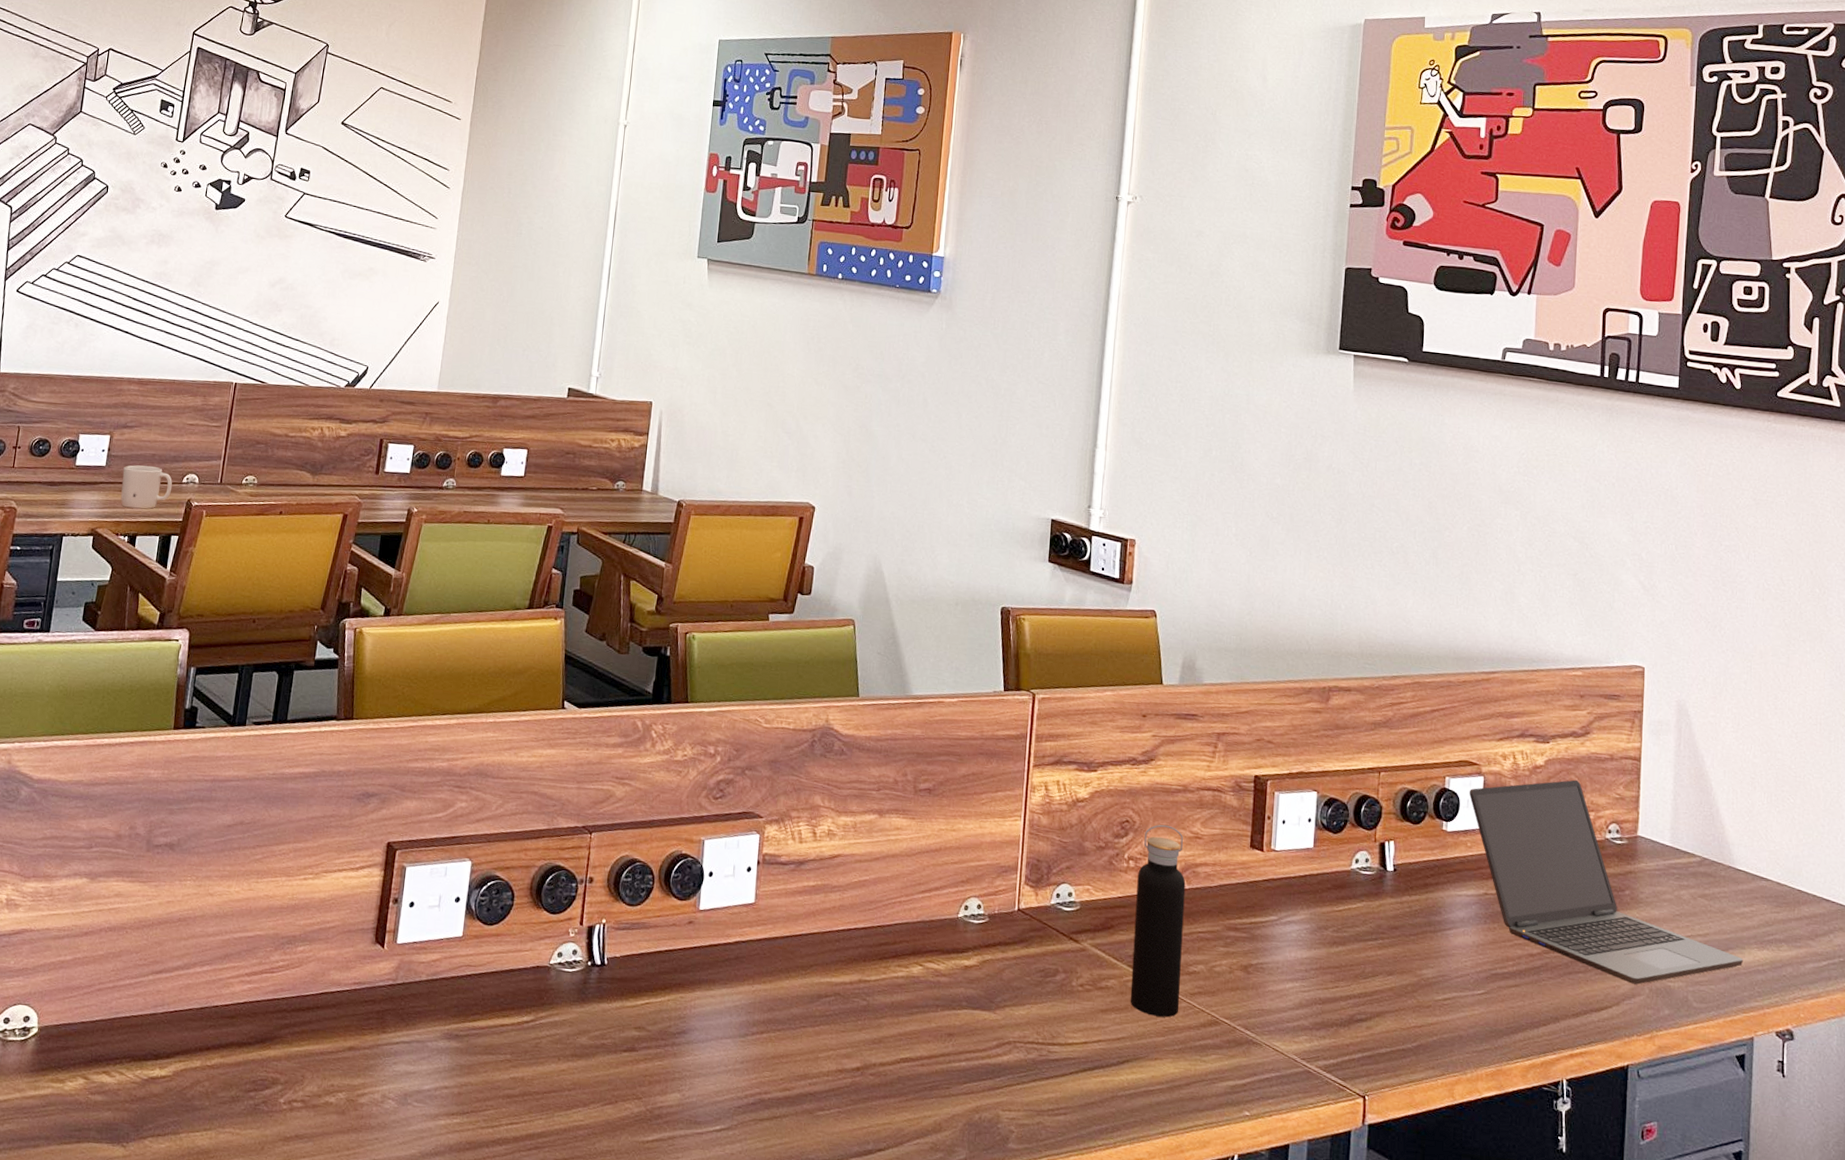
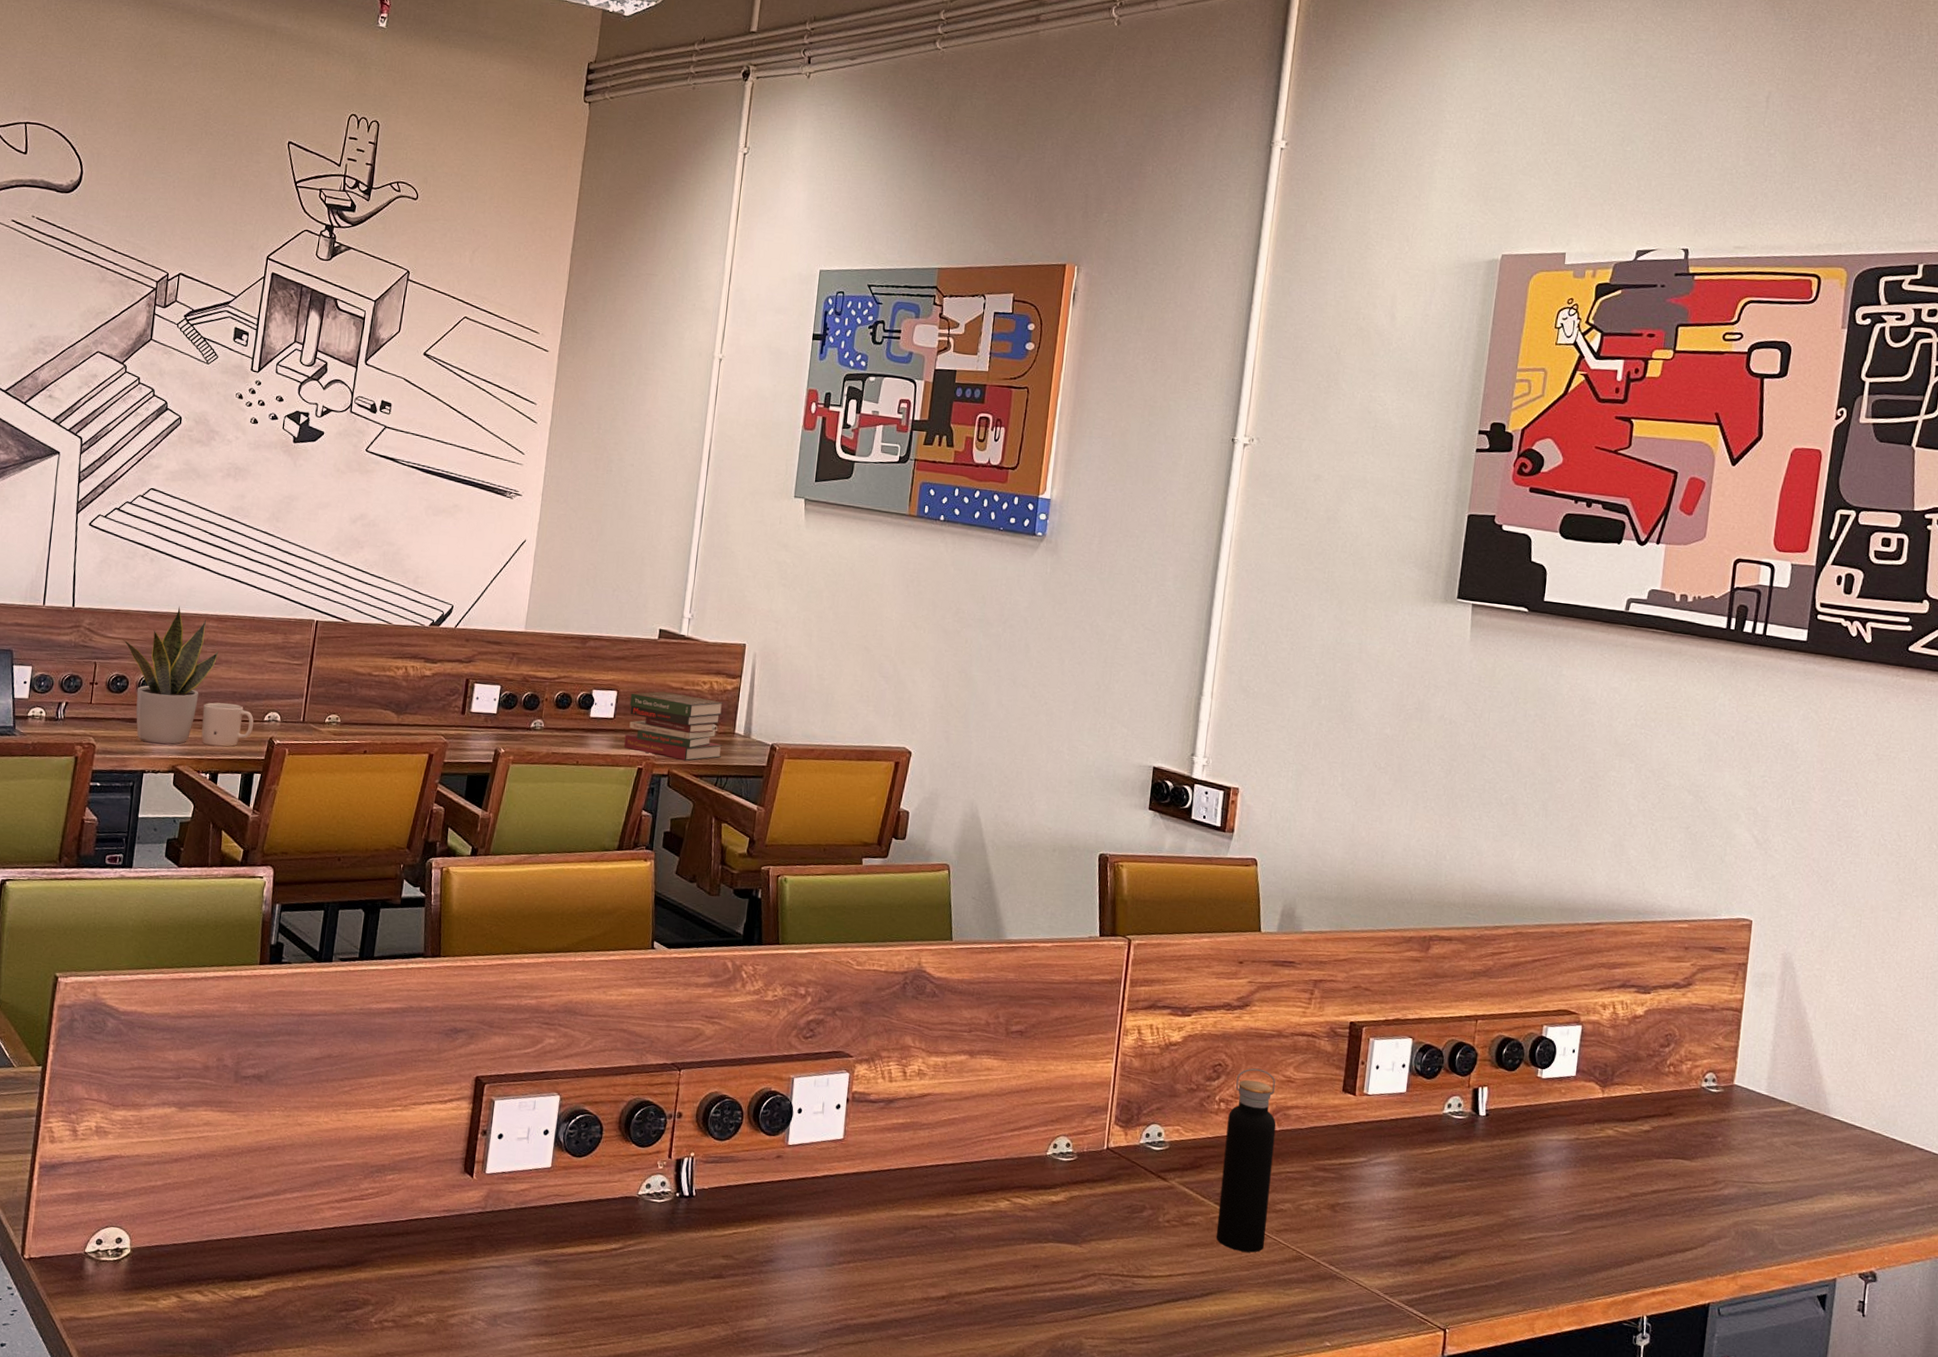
potted plant: none [46,370,140,508] -> present [123,606,219,745]
books: none [534,449,631,519] -> present [624,691,723,761]
laptop: present [1469,779,1744,985] -> none [1566,1029,1832,1227]

